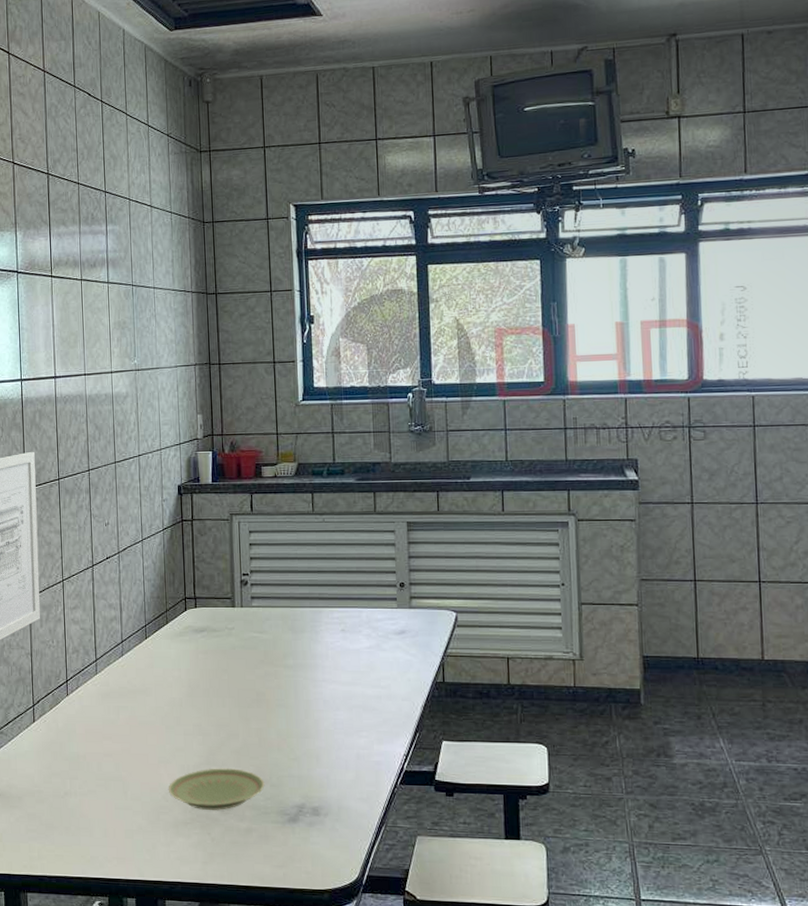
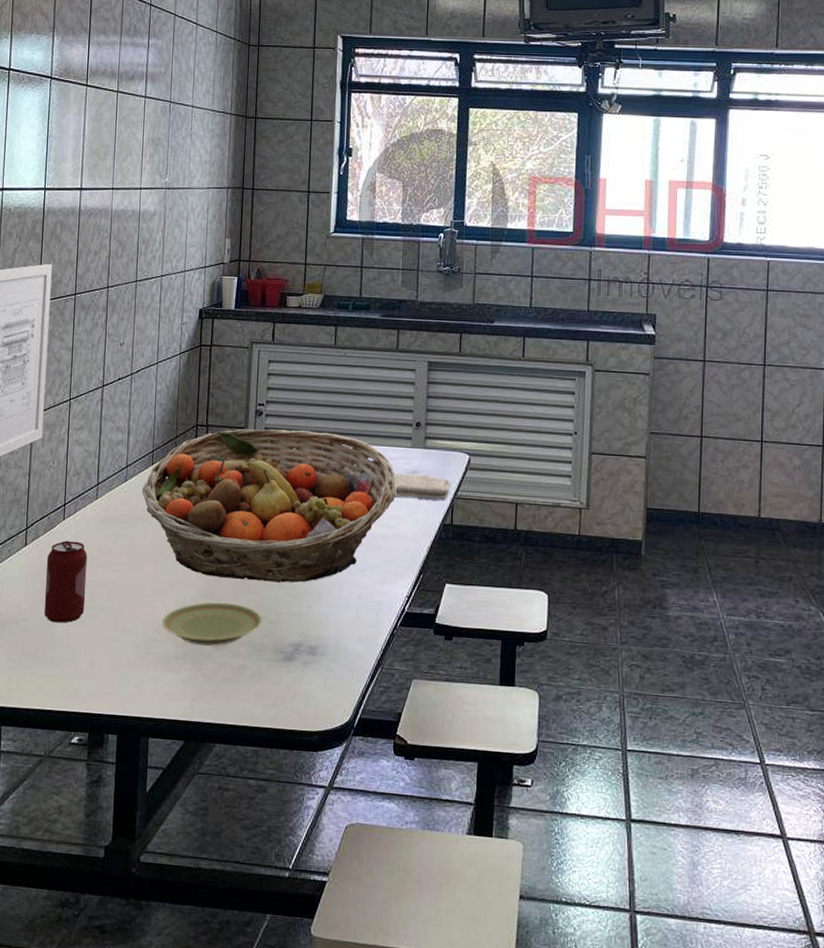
beverage can: none [54,715,95,794] -> present [44,540,88,623]
fruit basket: none [139,597,386,747] -> present [142,429,397,583]
washcloth: none [382,634,440,659] -> present [394,474,451,501]

